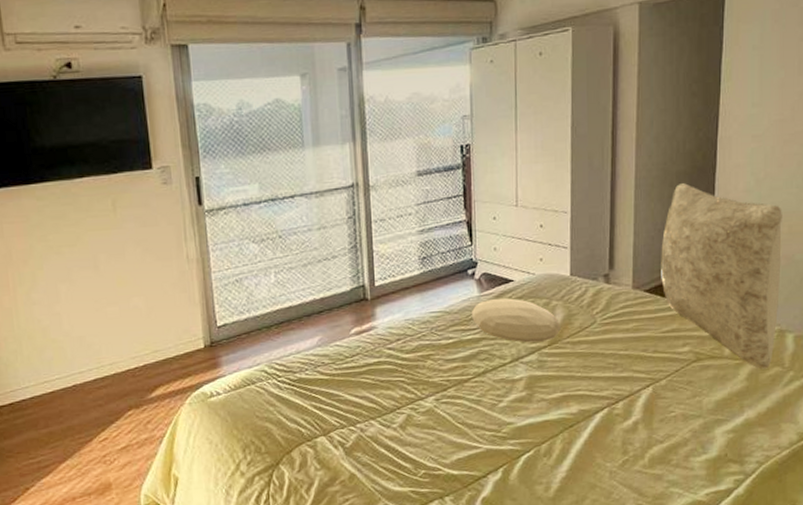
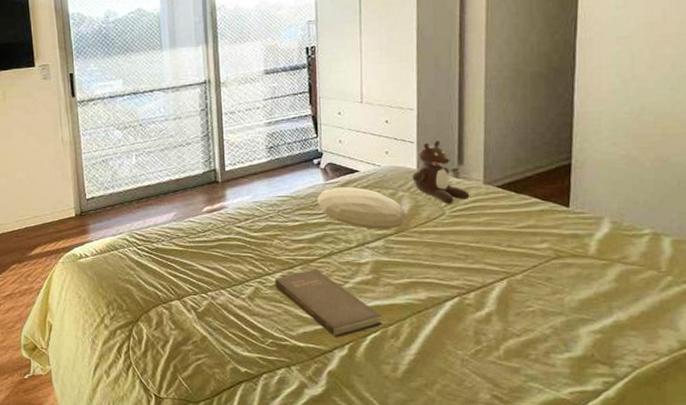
book: none [428,388,537,461] -> present [275,268,383,337]
stuffed animal: none [565,245,620,311] -> present [412,140,470,204]
pillow: present [661,183,782,370] -> none [514,84,654,272]

